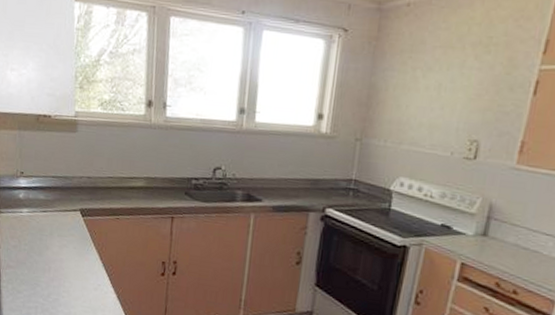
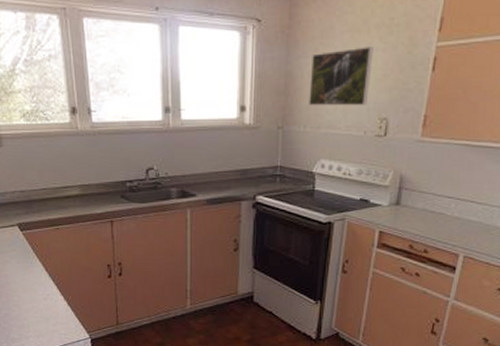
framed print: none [391,64,468,126] -> present [309,47,374,106]

